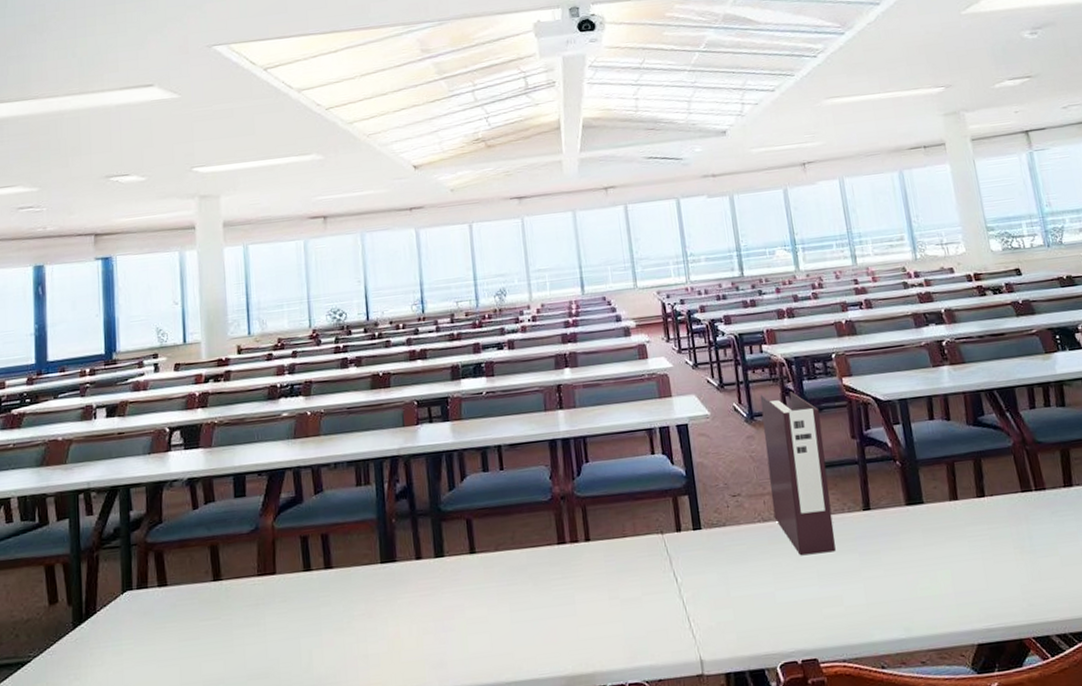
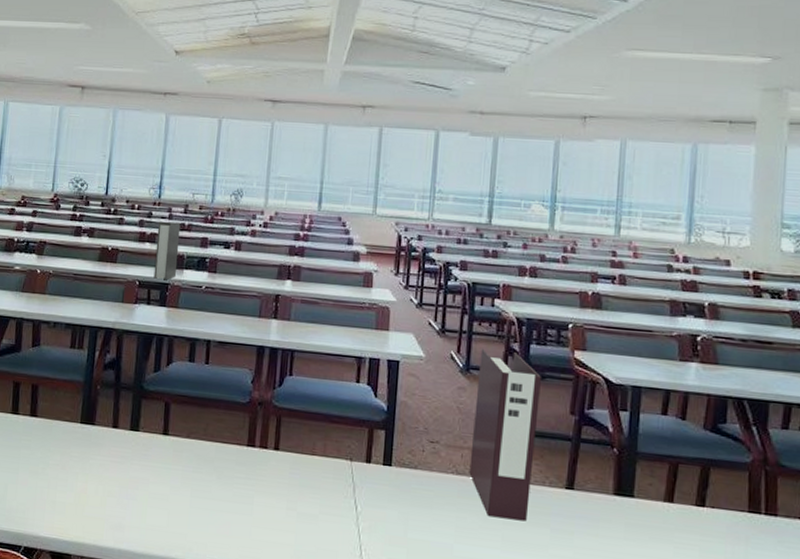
binder: none [426,333,455,395] -> present [153,221,181,280]

